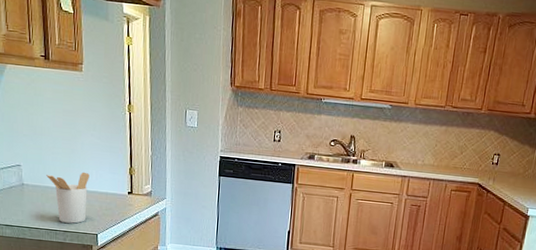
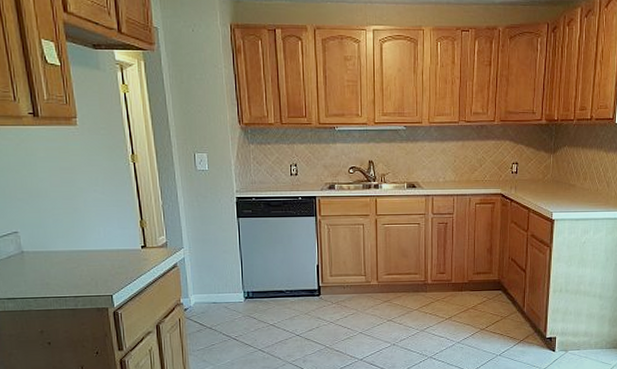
utensil holder: present [46,171,89,224] -> none [48,230,98,287]

